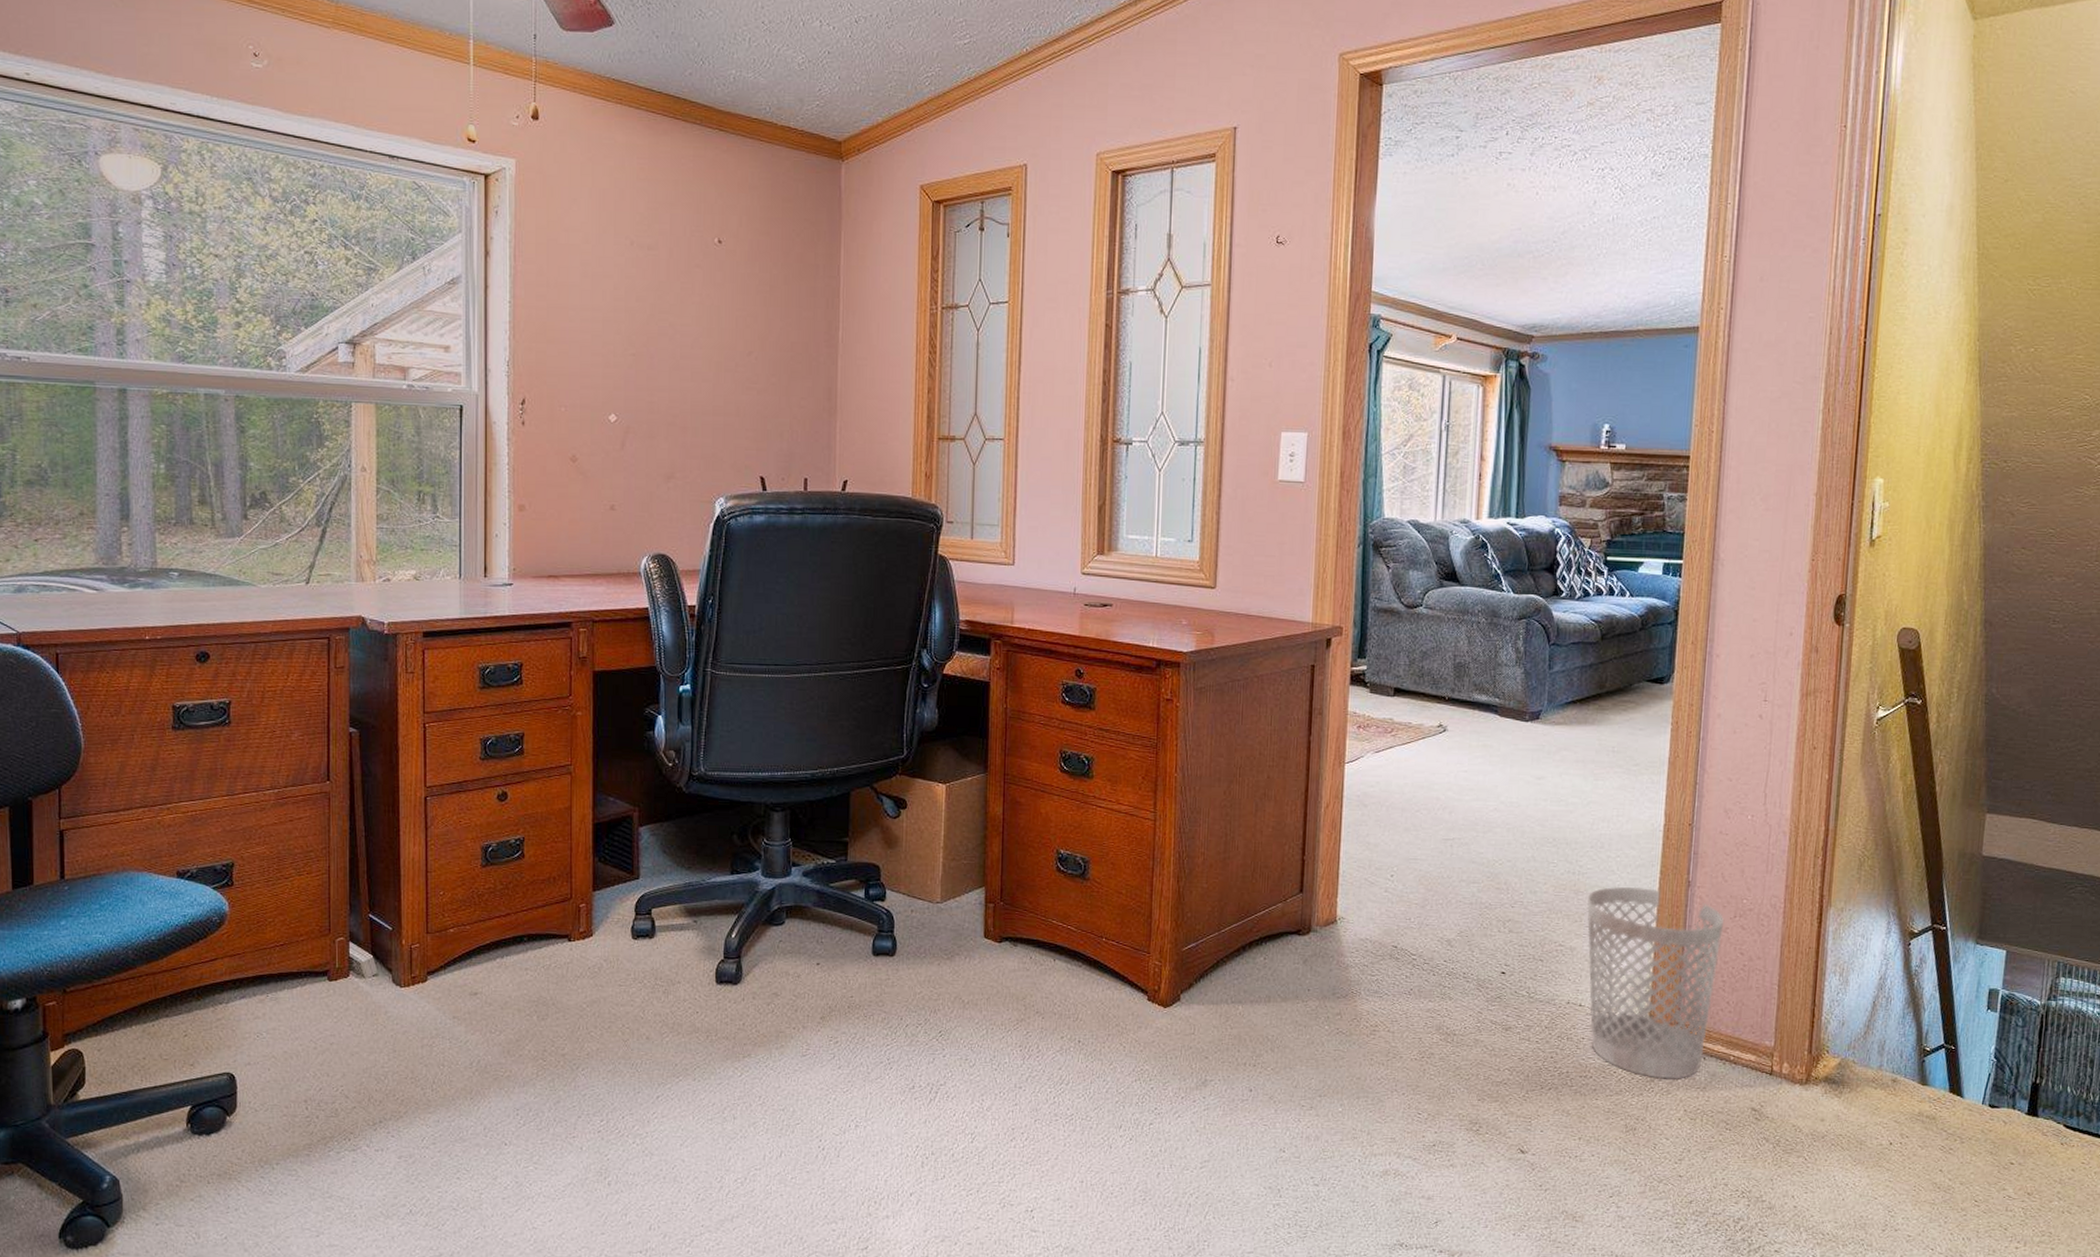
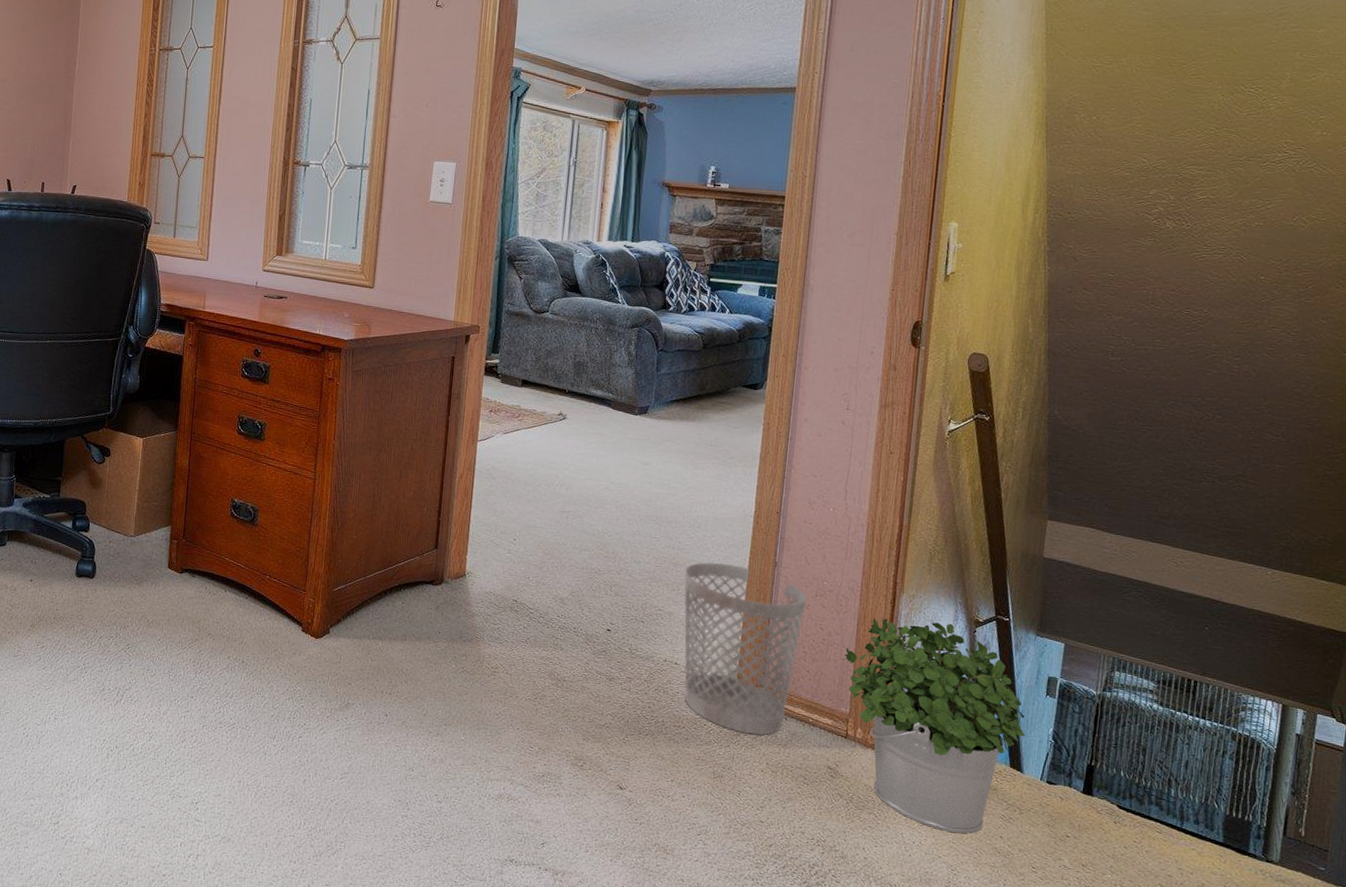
potted plant: none [1765,936,1965,1171] -> present [842,618,1025,834]

